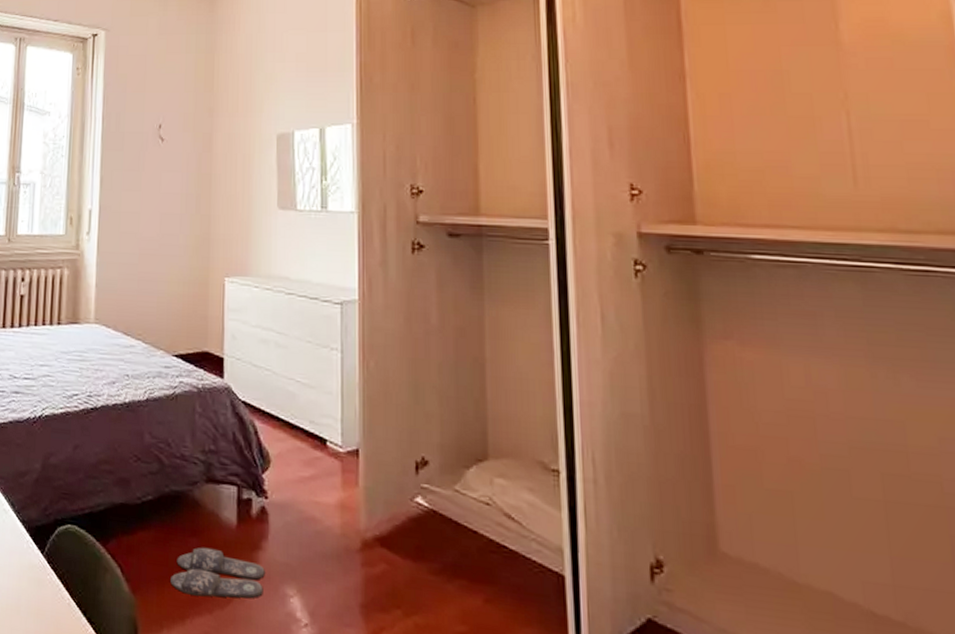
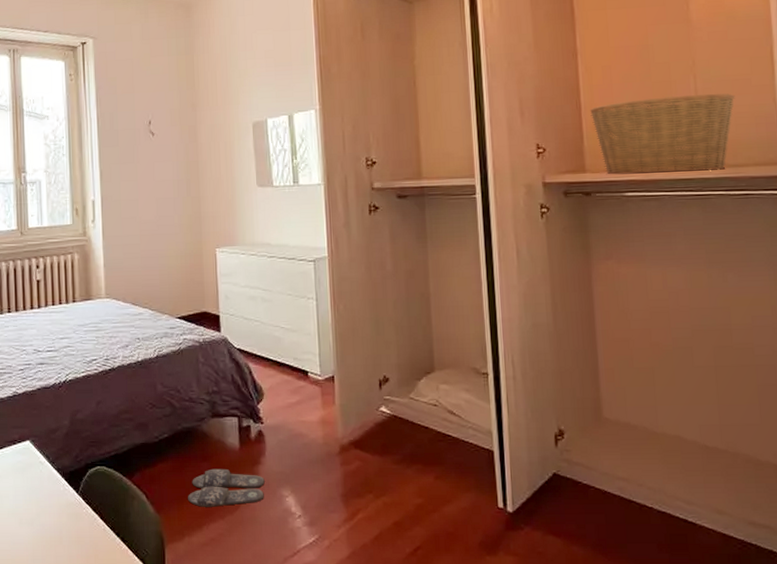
basket: none [702,135,907,236] -> present [590,93,735,175]

